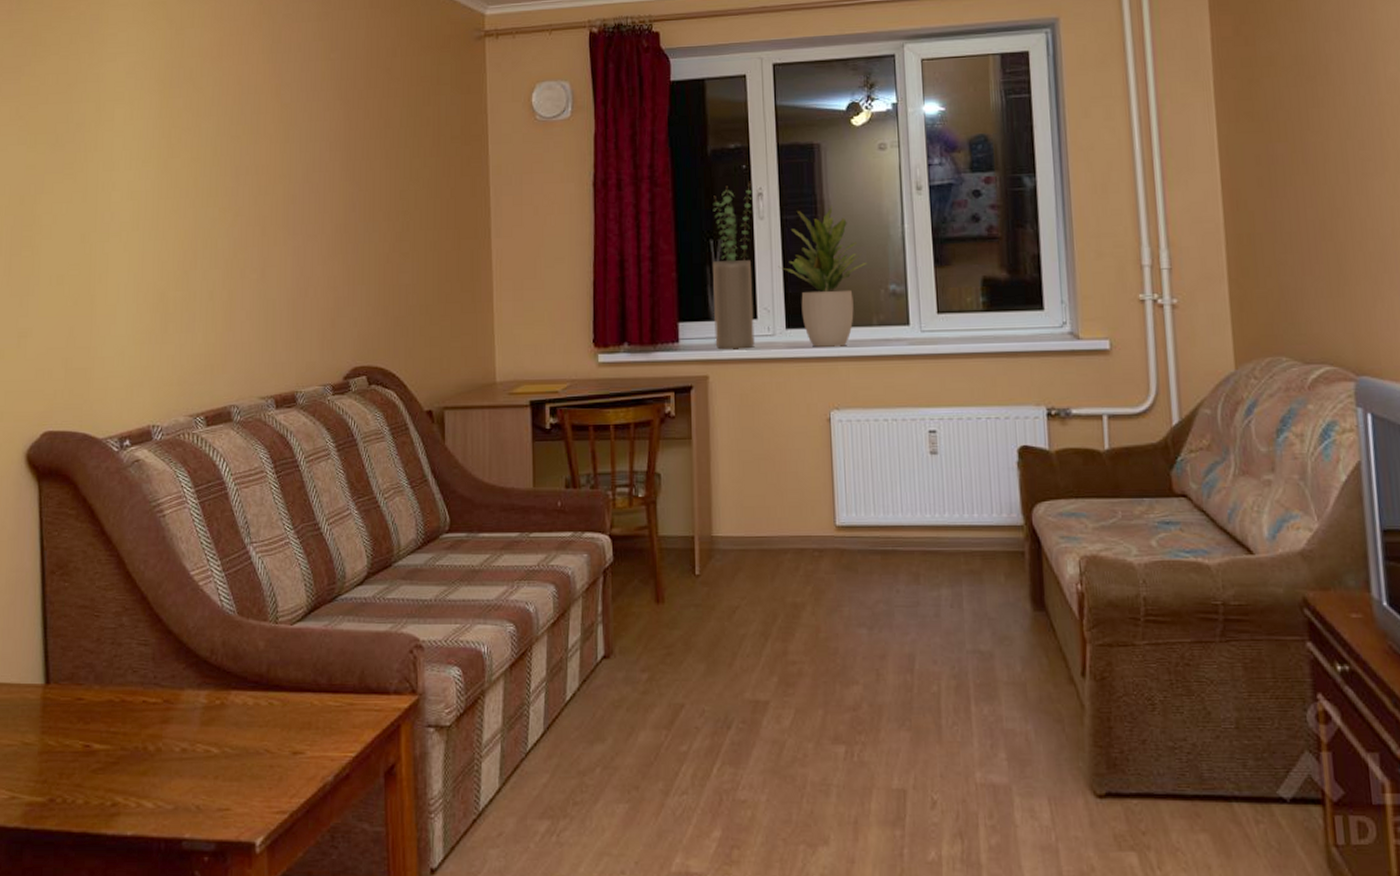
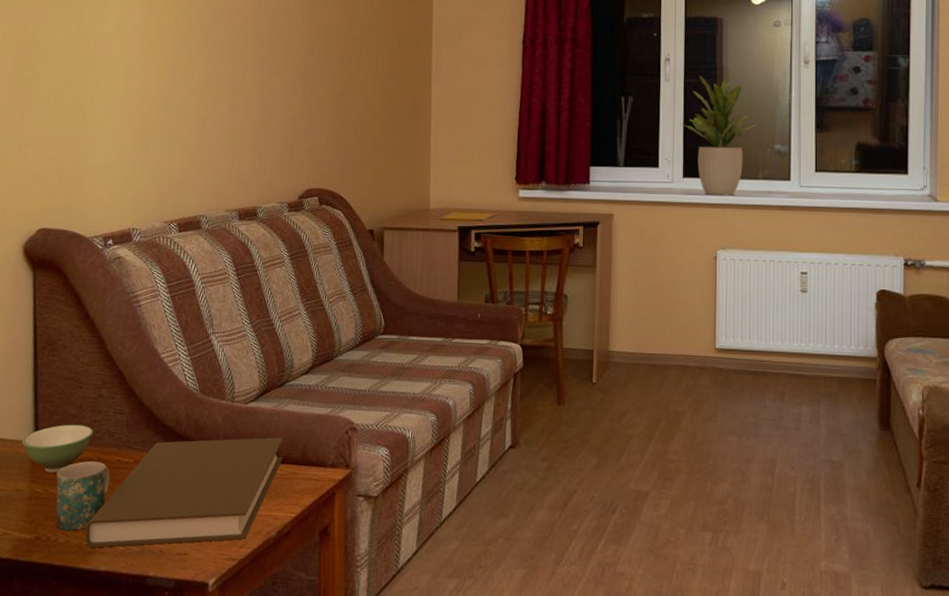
bowl: none [30,661,114,722] -> present [22,424,94,474]
mug: none [72,705,135,789] -> present [55,461,110,531]
book: none [107,661,338,808] -> present [85,437,284,548]
vase: present [712,181,755,351] -> none [621,47,661,194]

